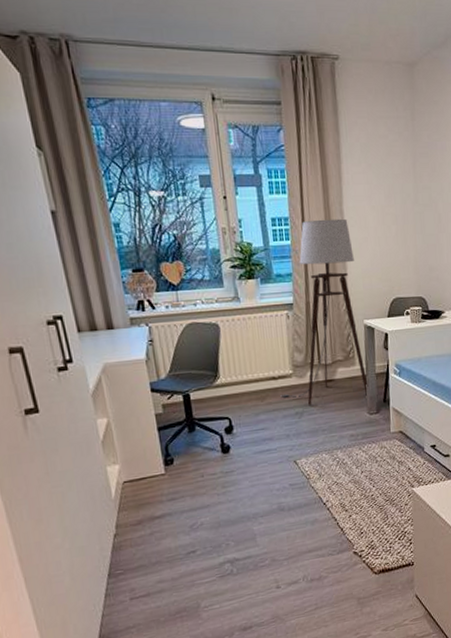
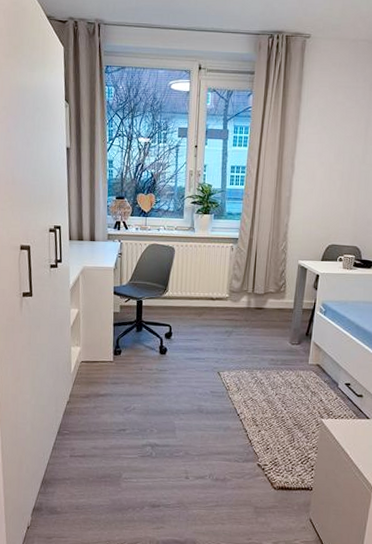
floor lamp: present [280,218,368,406] -> none [215,170,298,328]

